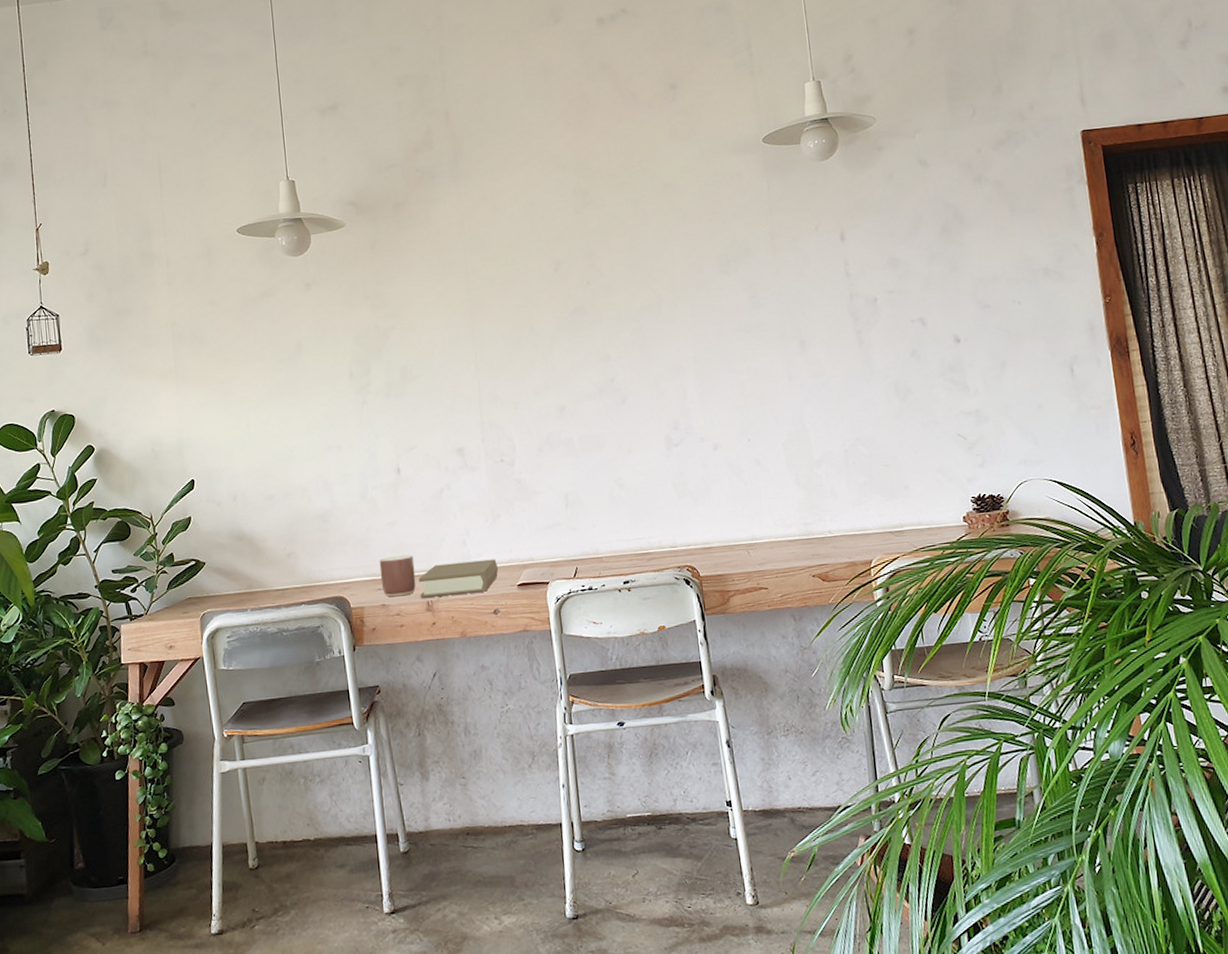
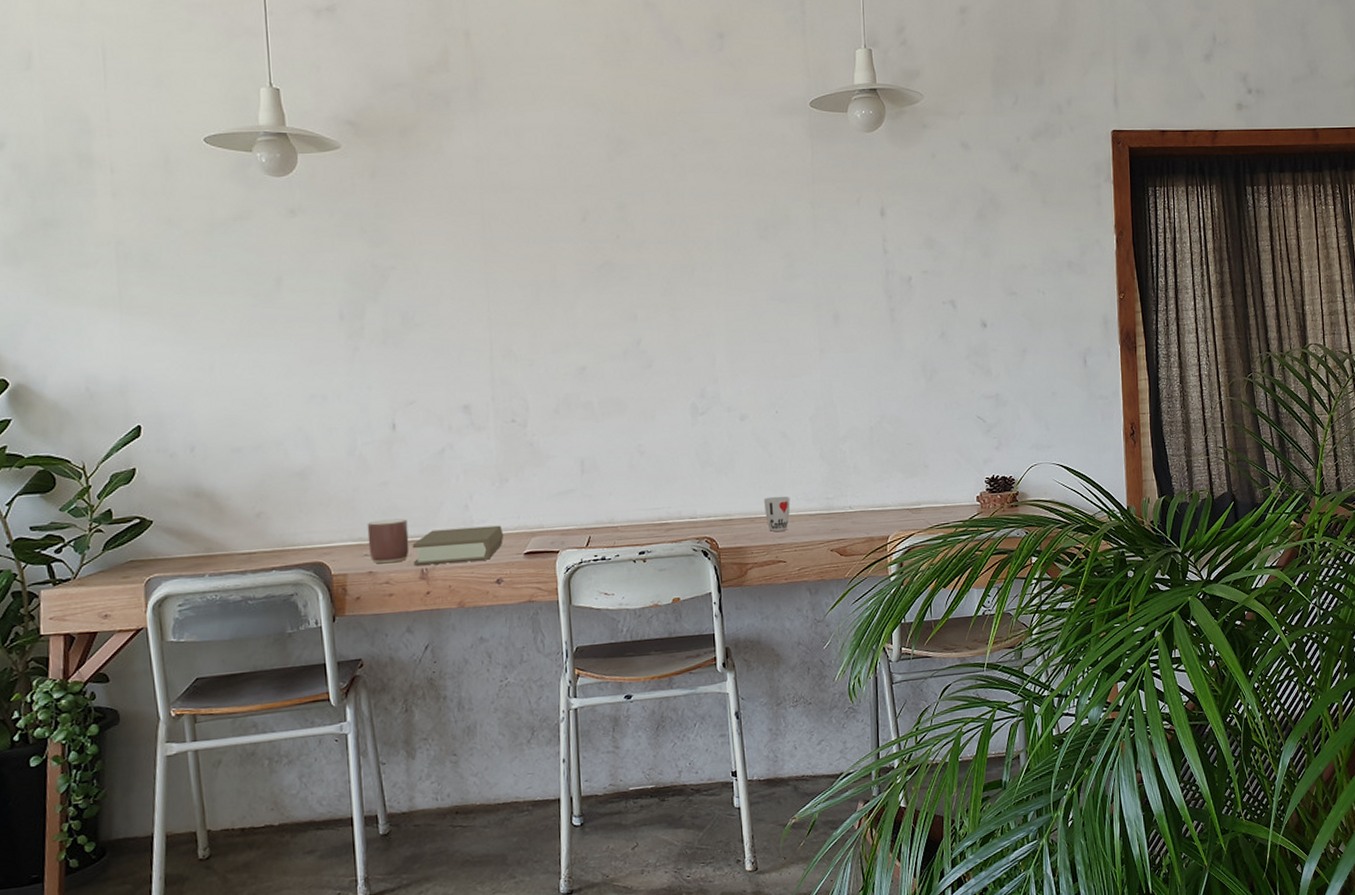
cup: none [741,522,769,559] -> present [763,496,791,532]

